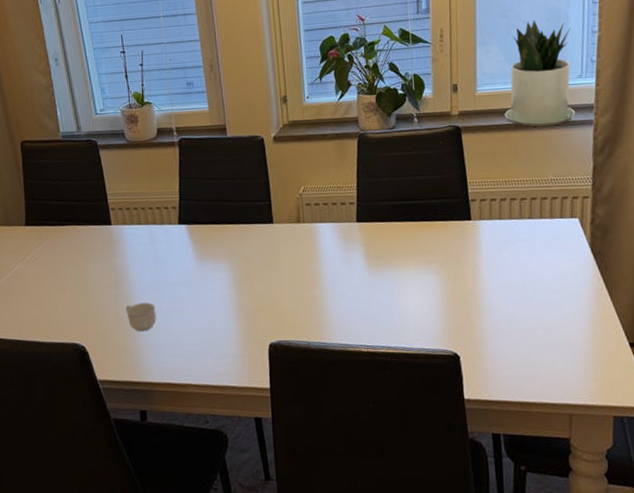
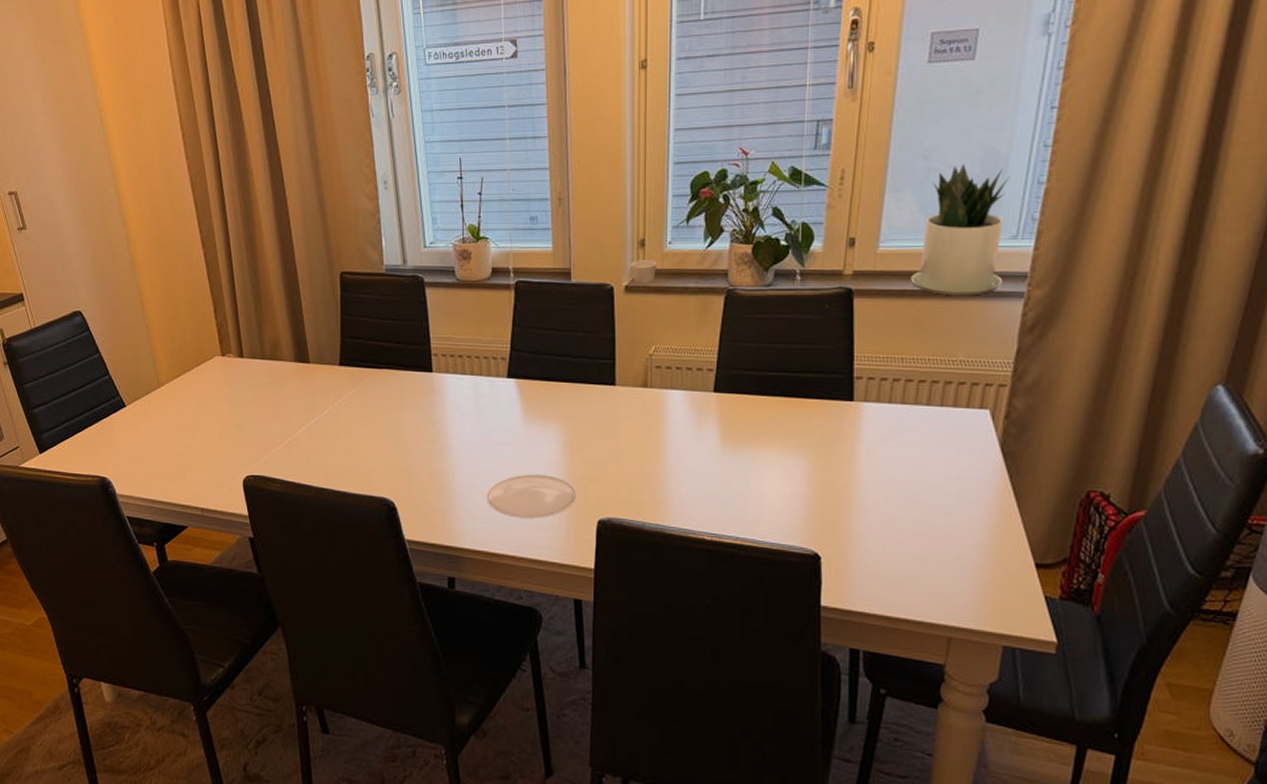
cup: present [125,302,156,332] -> none [440,461,474,492]
plate: none [169,308,249,349] -> present [487,474,577,518]
candle: none [276,113,299,134] -> present [630,260,657,284]

